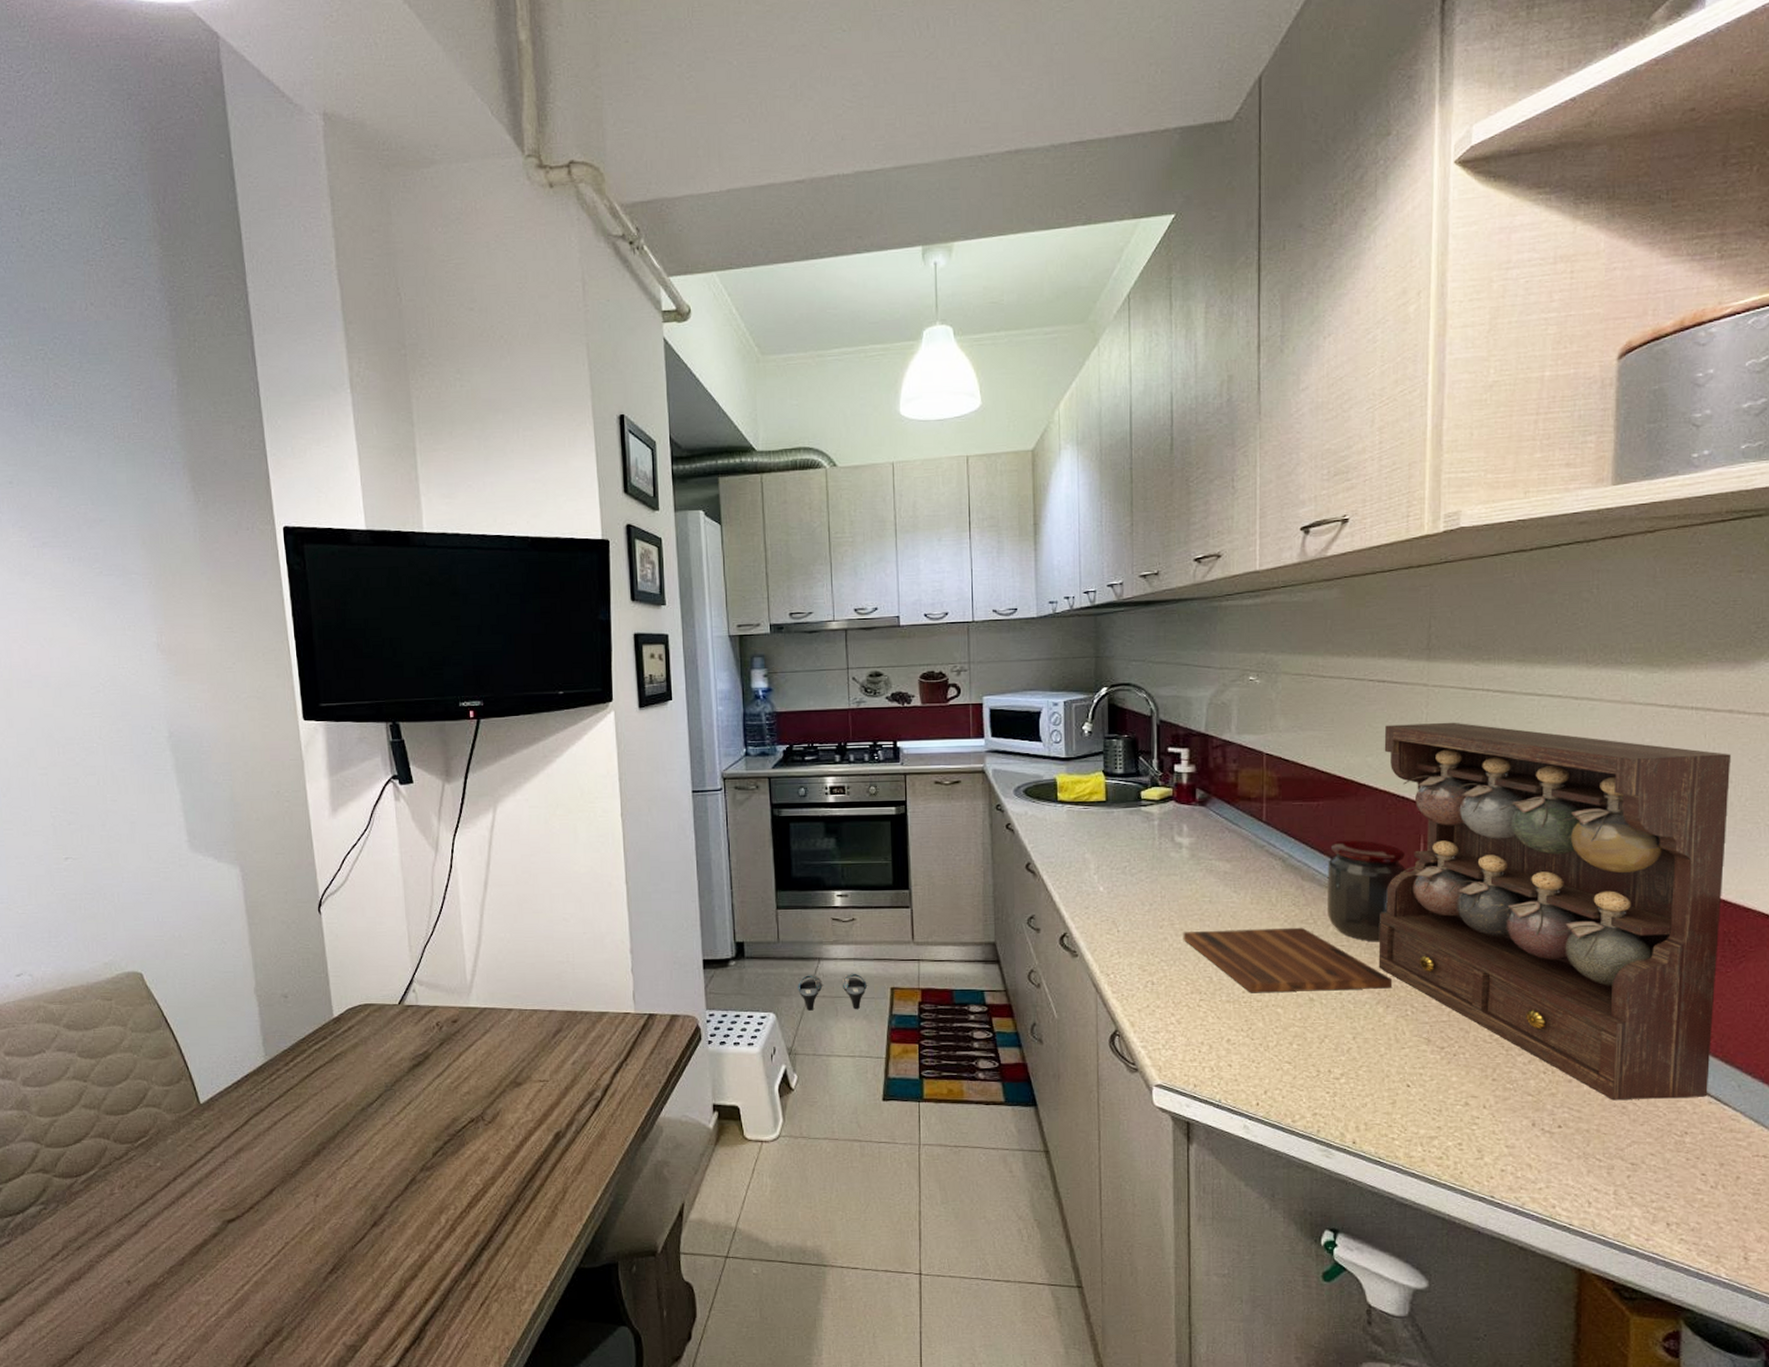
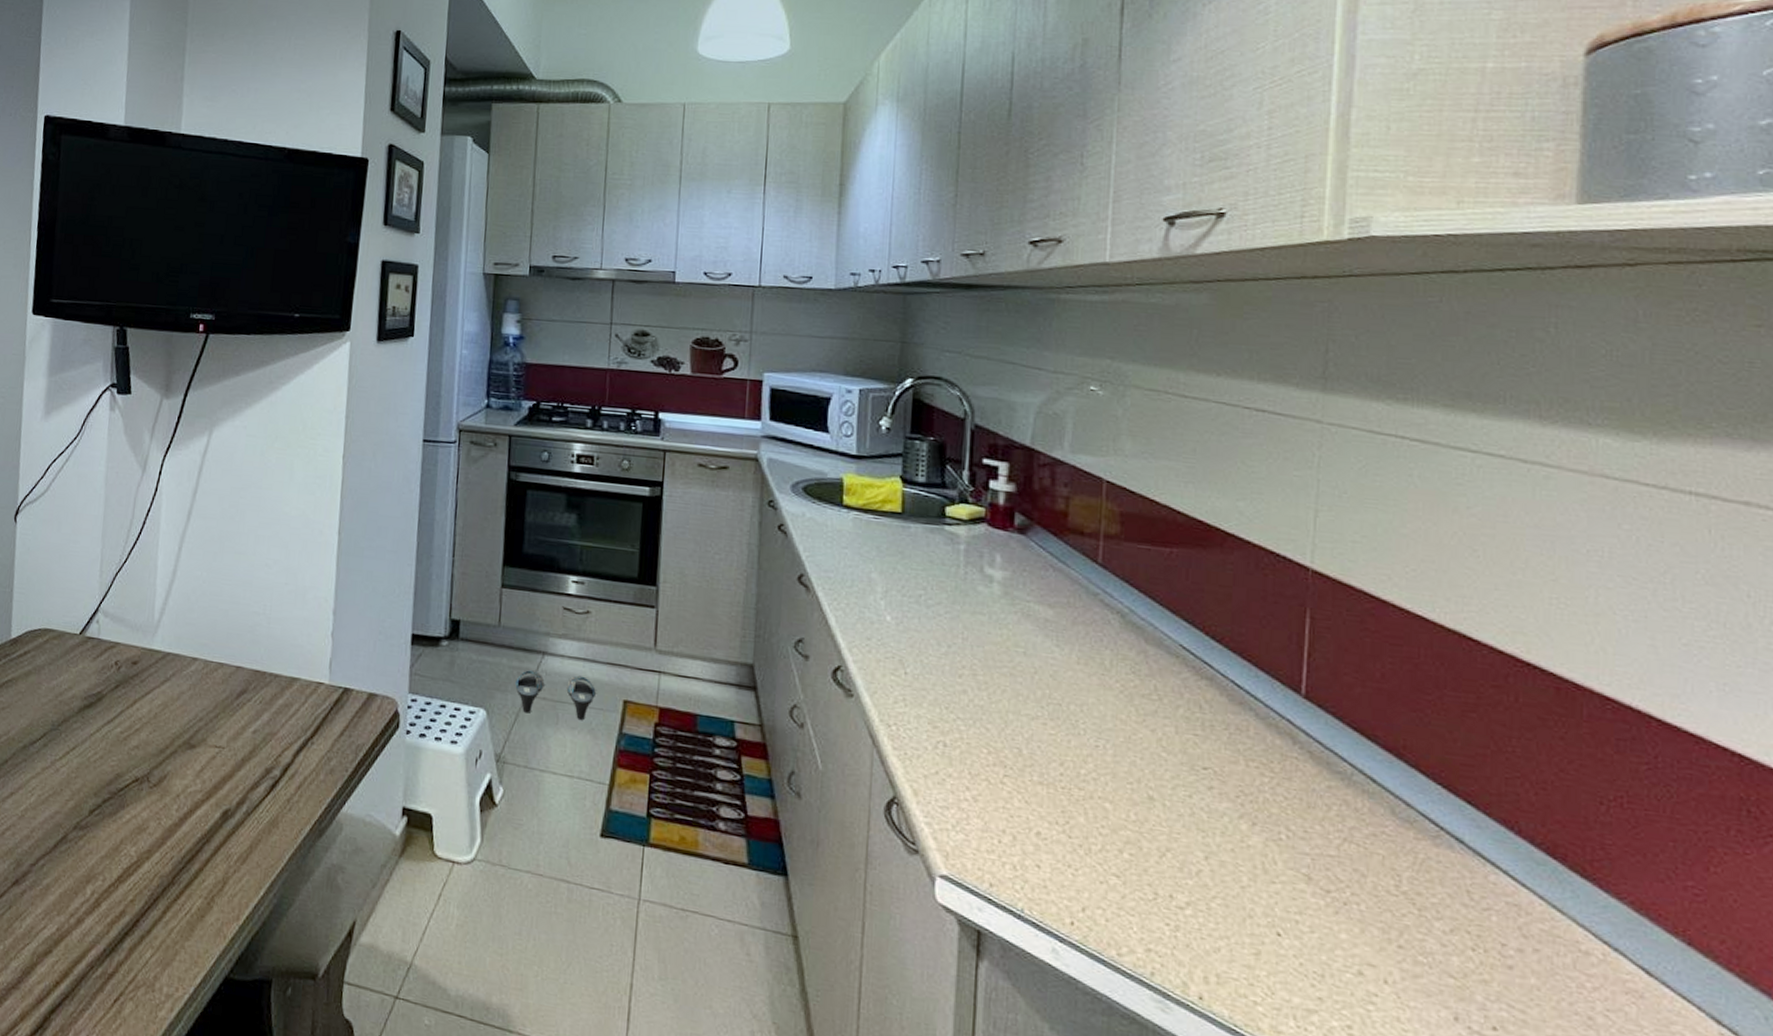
cutting board: present [1183,927,1393,993] -> none [987,686,1262,801]
jar: present [1328,840,1407,942] -> none [1177,600,1287,738]
spice rack: present [1378,722,1730,1099] -> none [1243,464,1747,1025]

